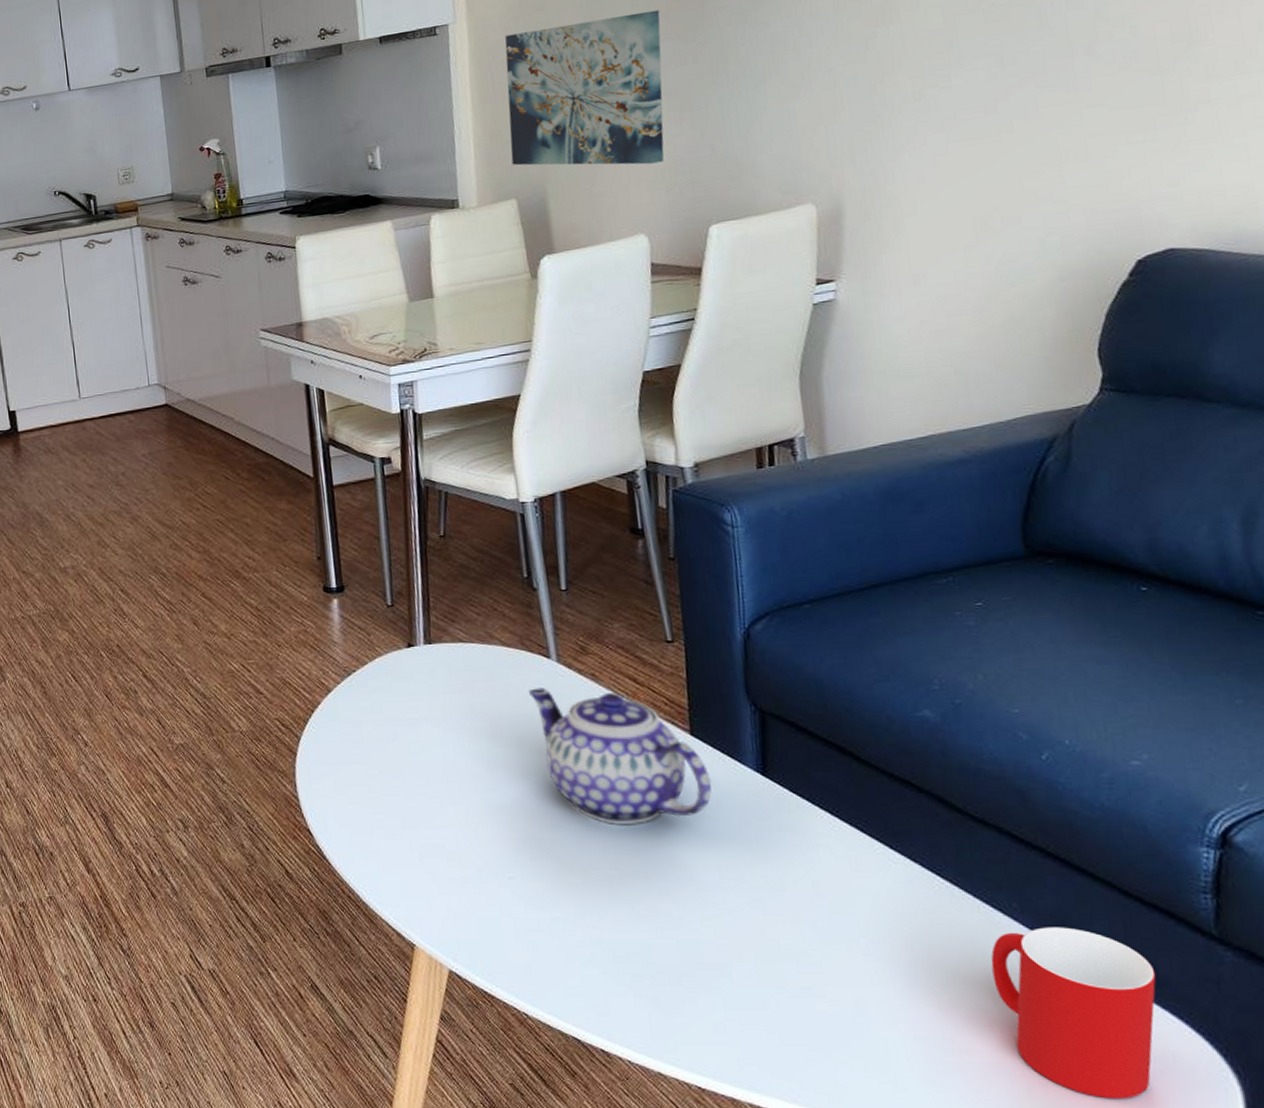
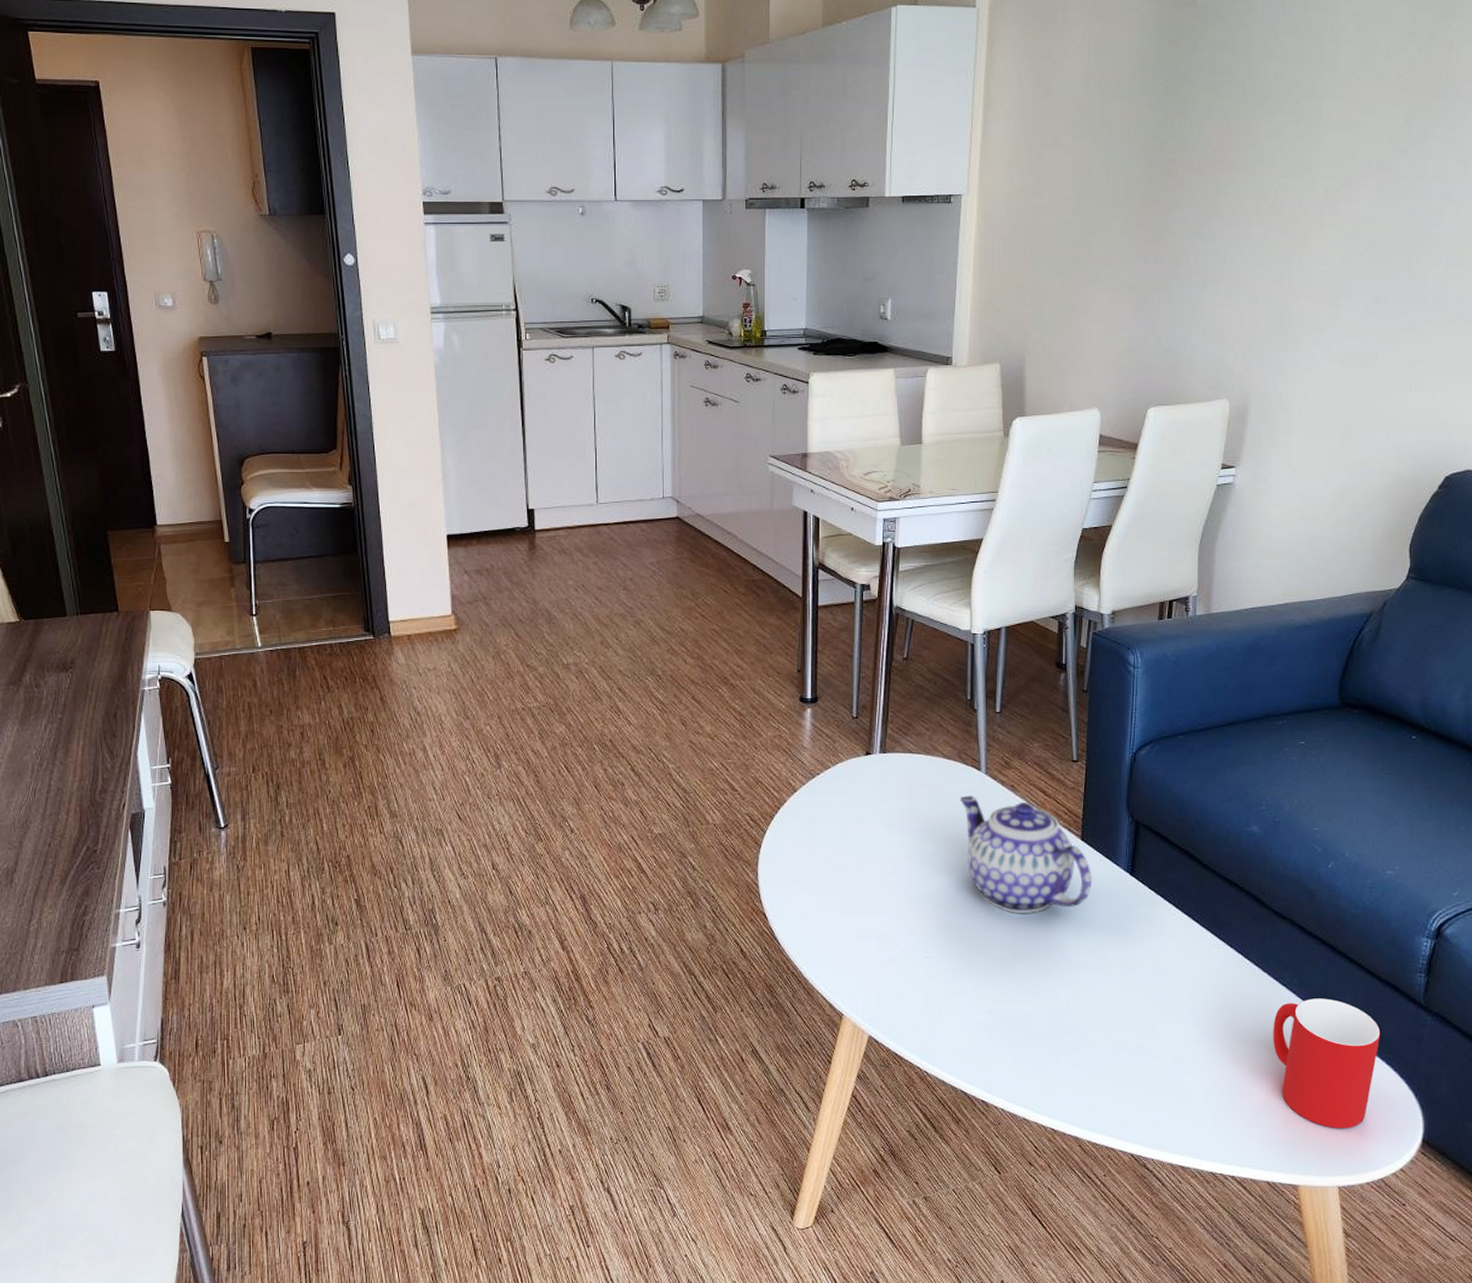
wall art: present [505,9,664,166] -> none [1000,211,1133,347]

